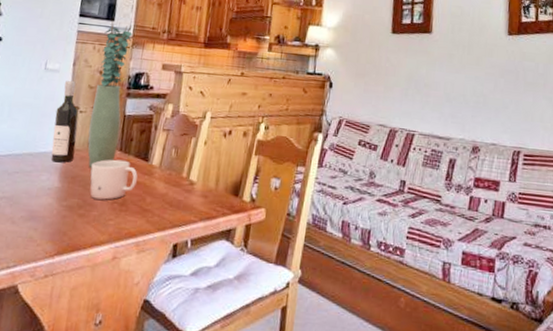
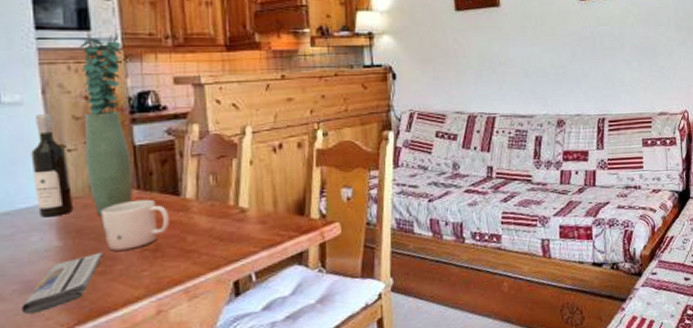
newspaper: none [22,197,86,239] -> present [21,252,103,315]

